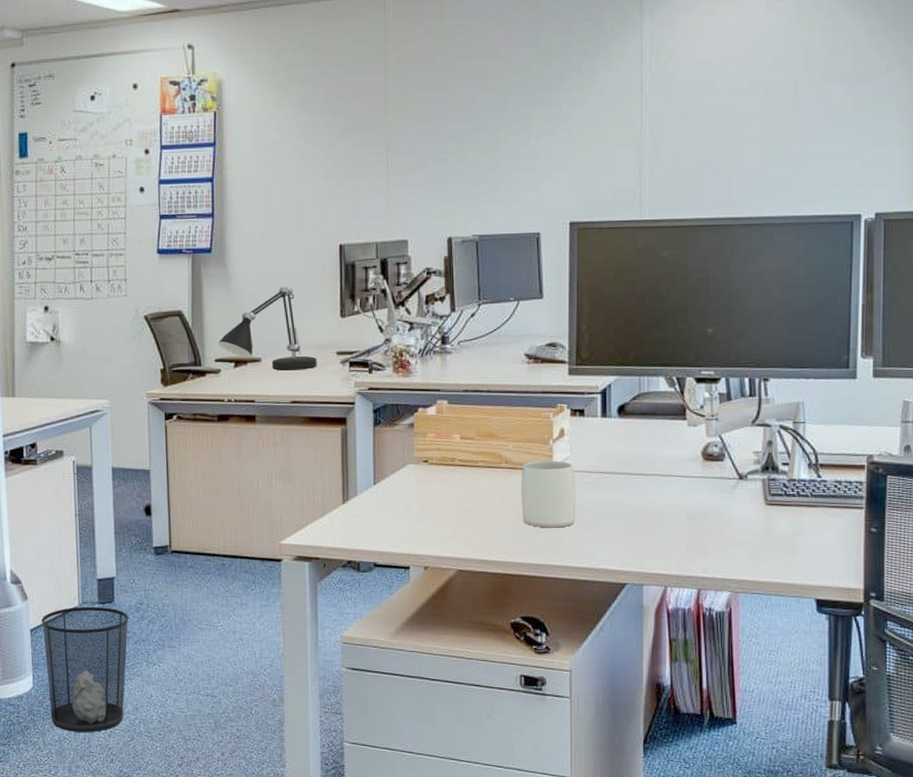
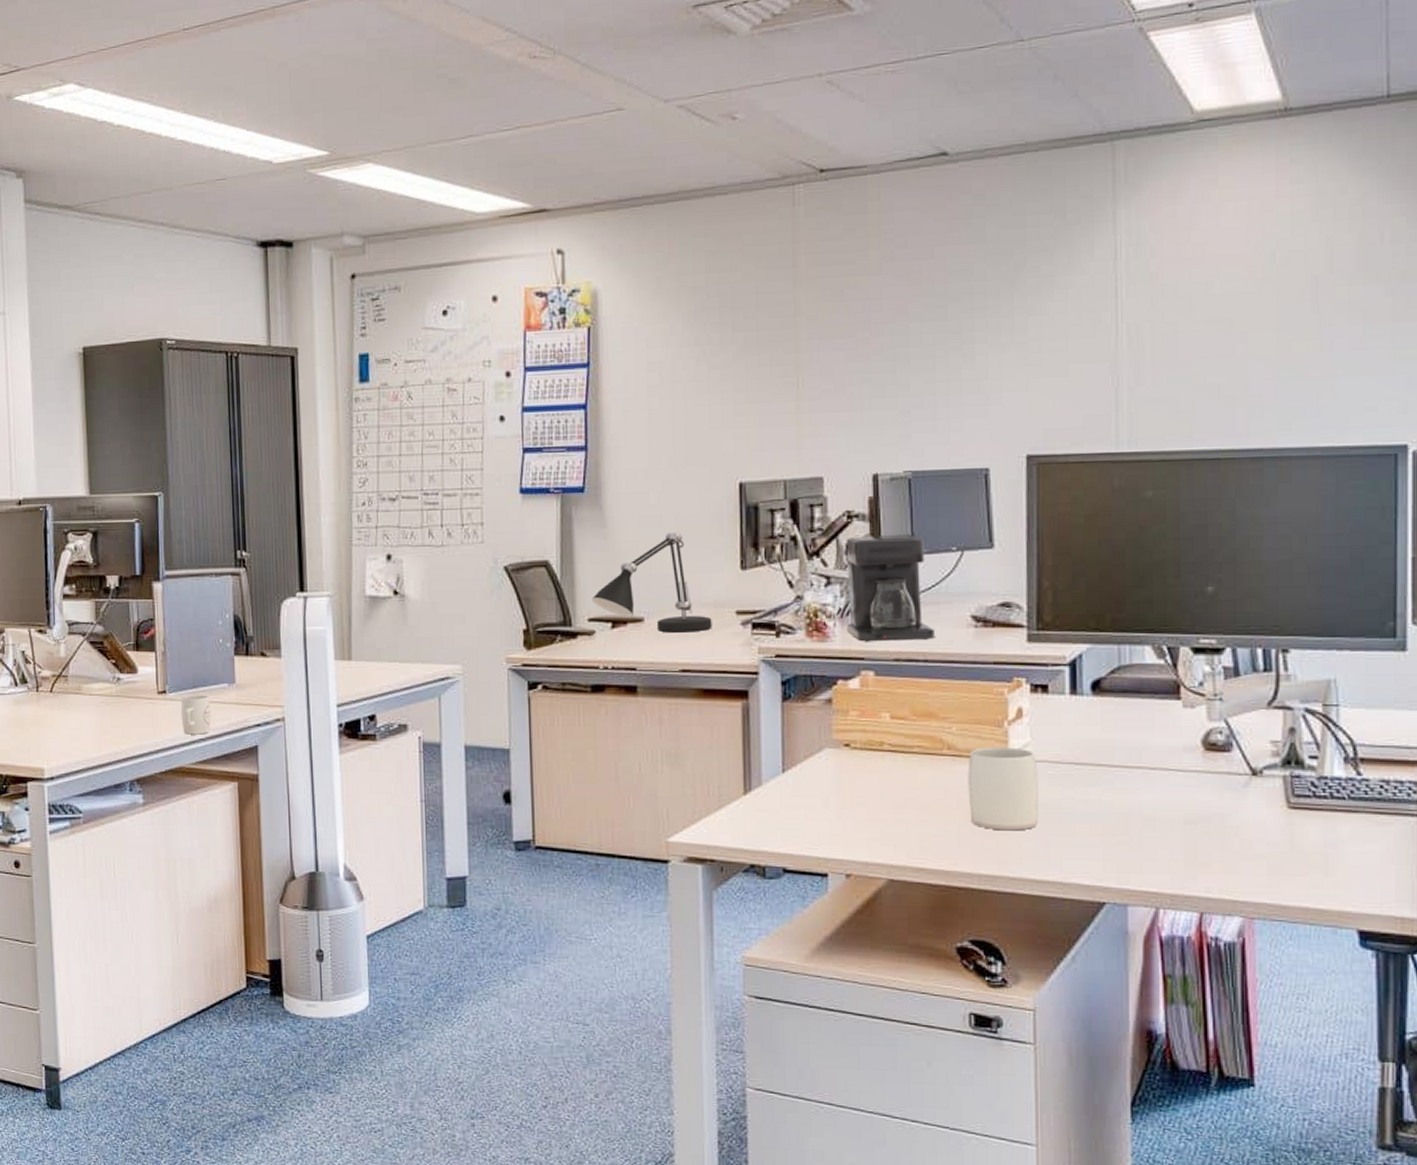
waste bin: present [41,606,129,732] -> none [380,910,484,1062]
coffee maker: none [426,287,496,377] -> present [846,533,934,642]

